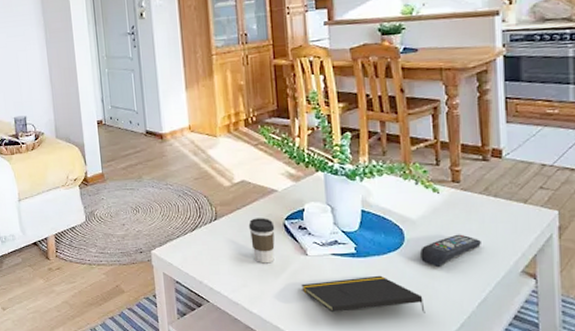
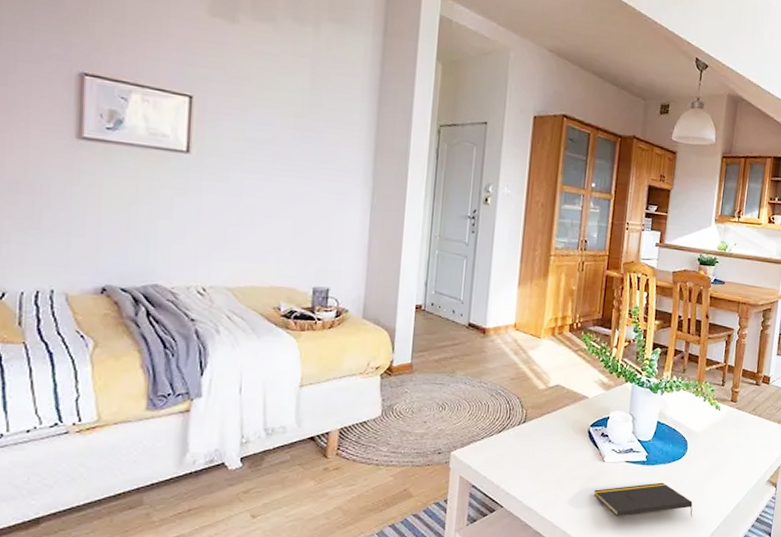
coffee cup: present [248,218,275,264] -> none [555,423,580,469]
remote control: present [420,234,481,267] -> none [697,447,744,475]

